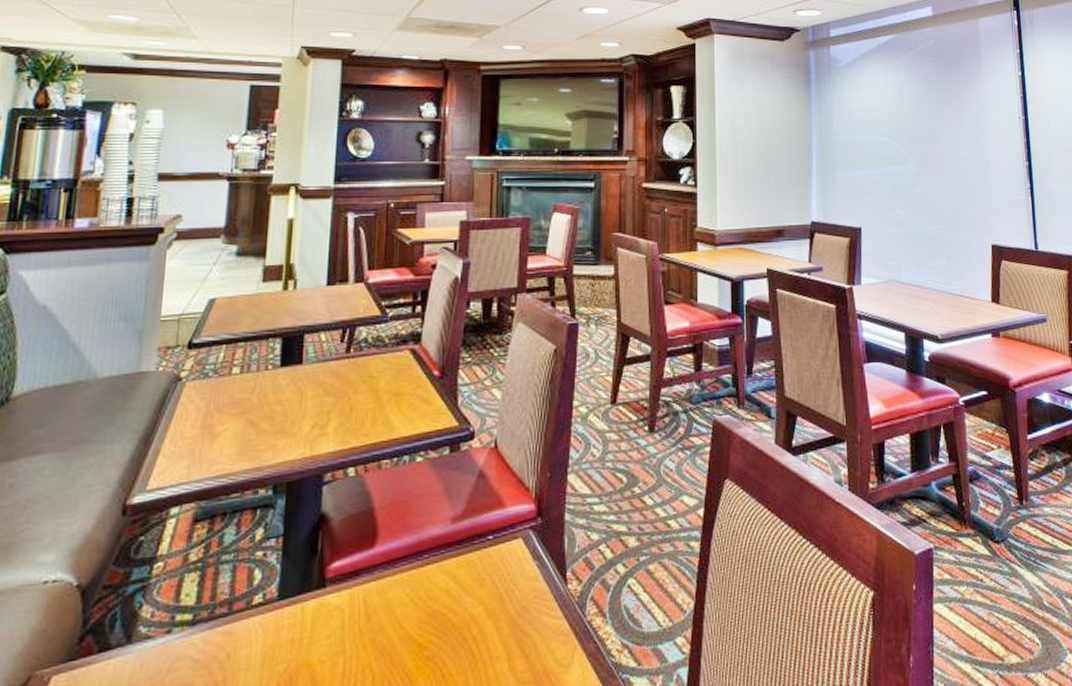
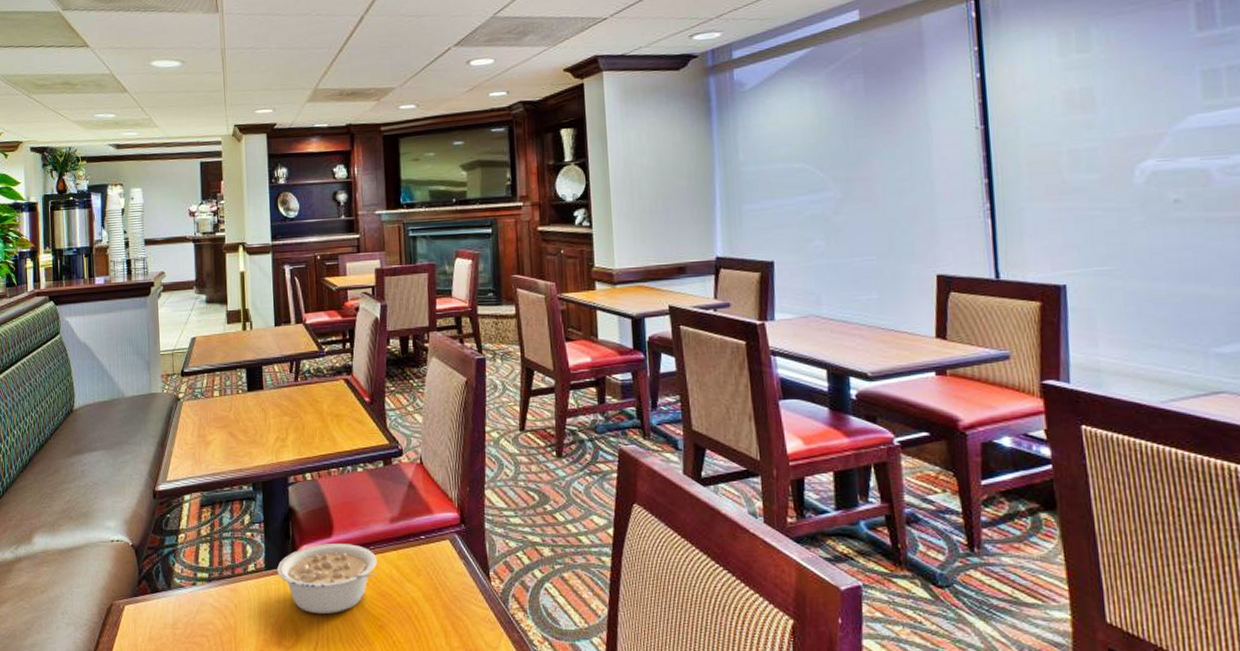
legume: none [295,554,432,652] -> present [277,544,378,615]

